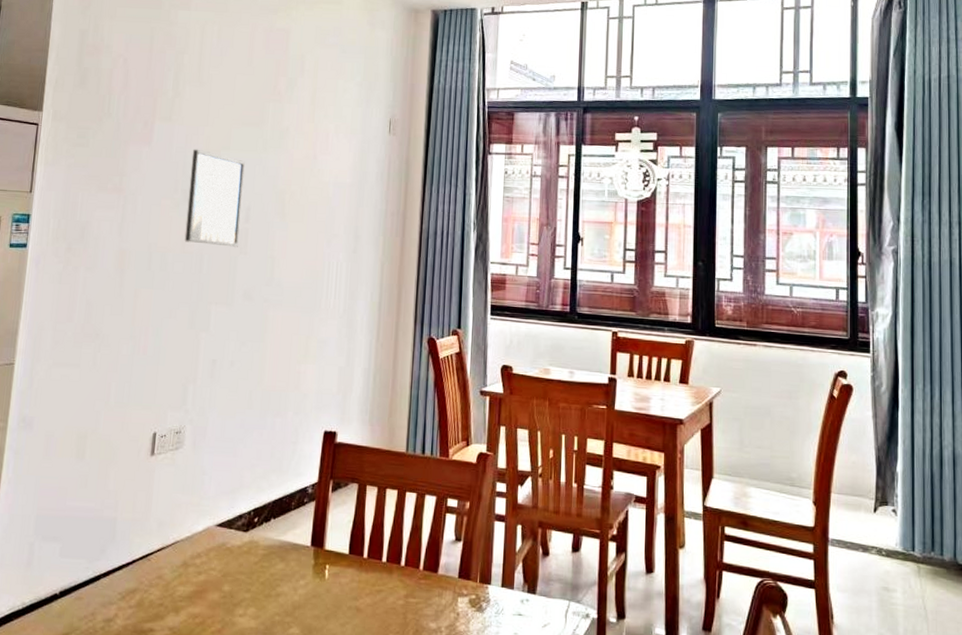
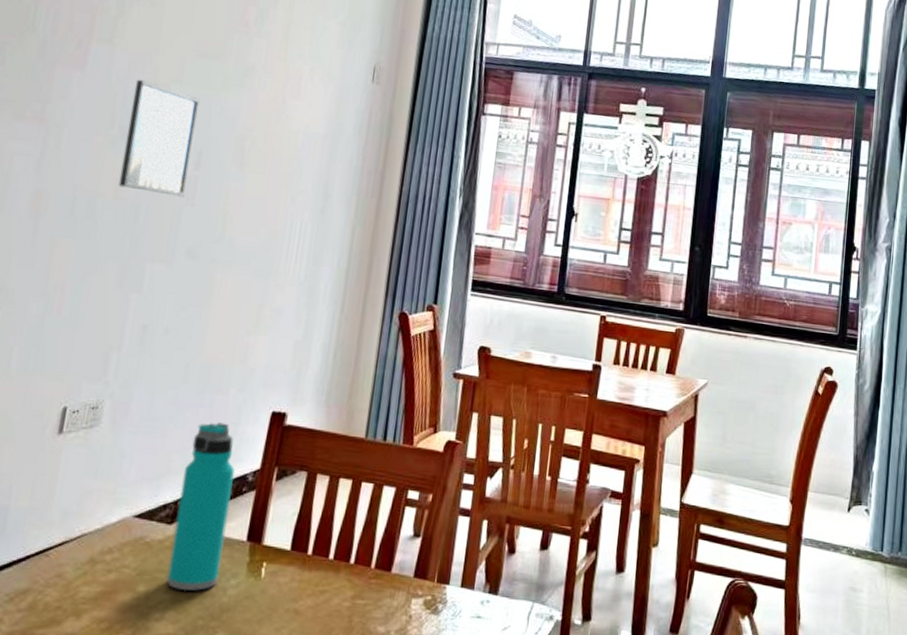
water bottle: none [246,442,297,591] -> present [165,422,235,592]

